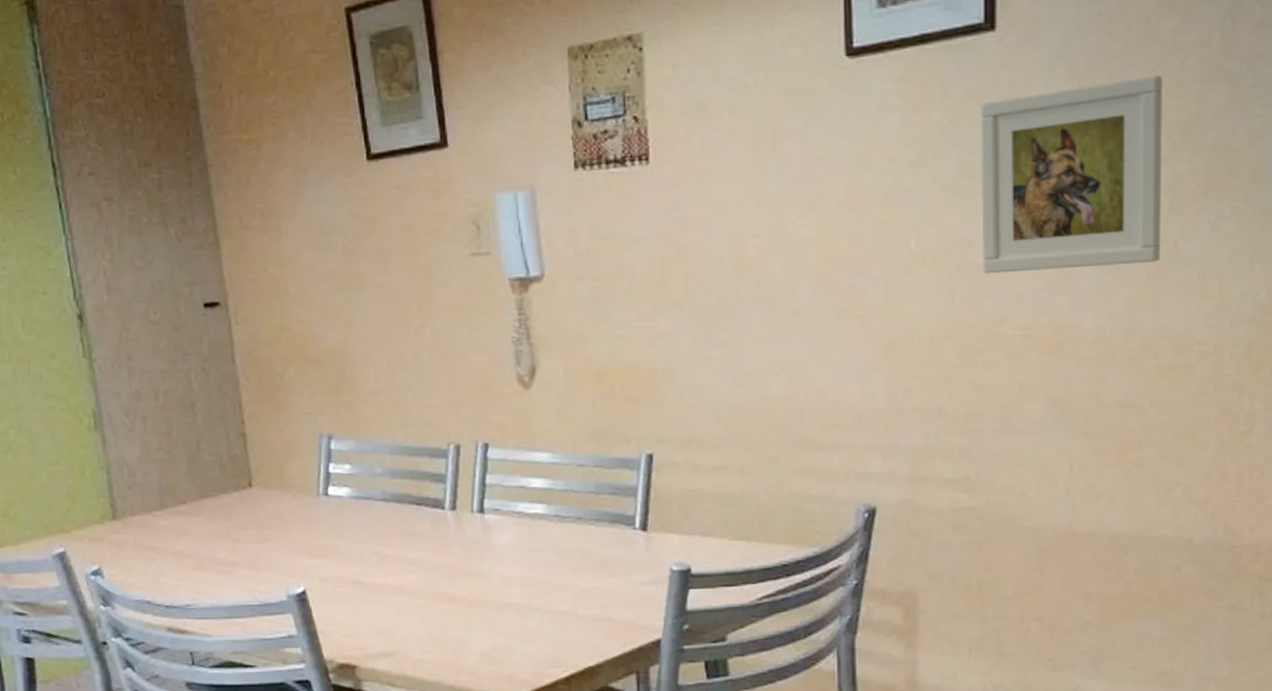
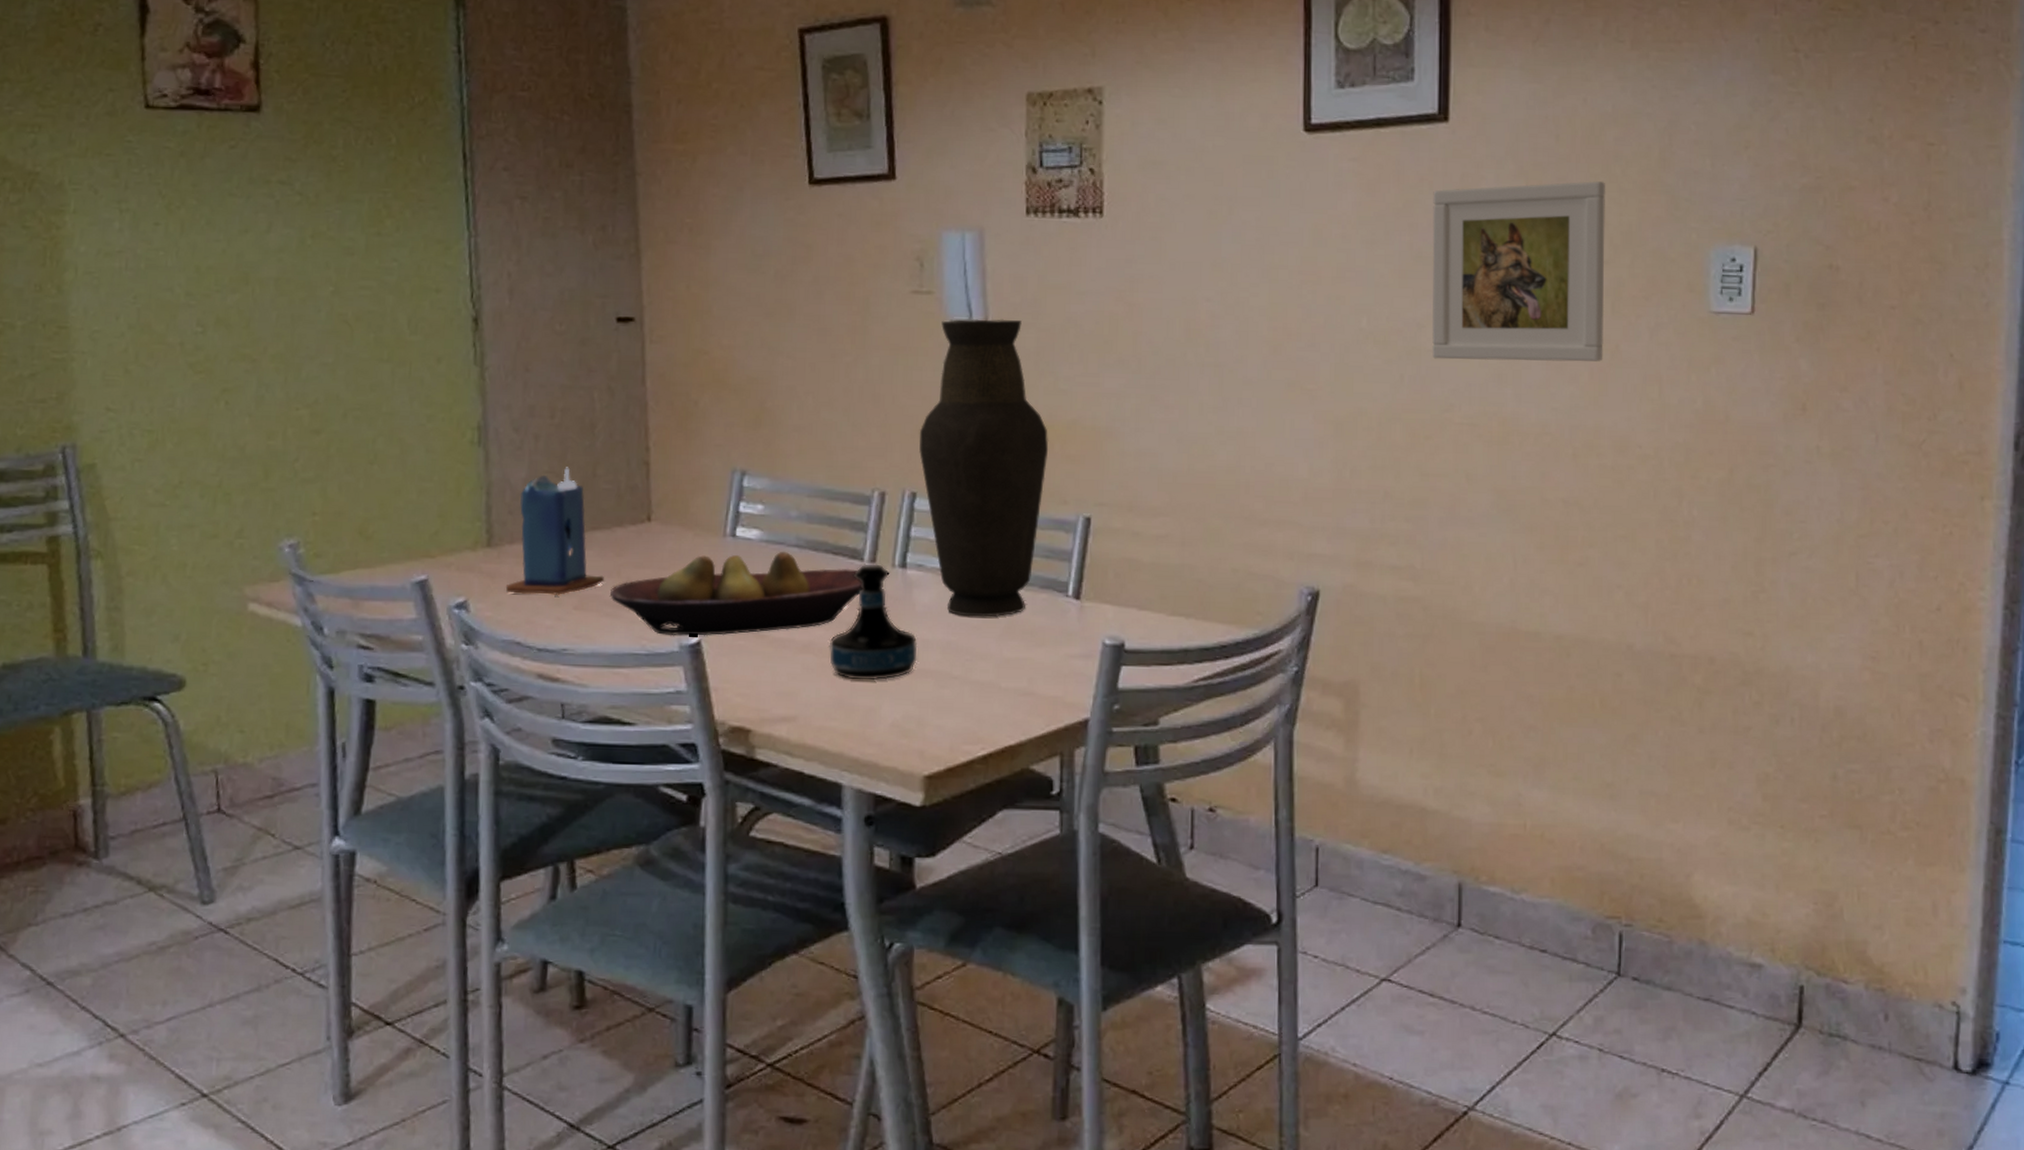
candle: none [132,443,217,559] -> present [505,467,605,596]
fruit bowl: none [223,505,447,588] -> present [610,551,863,636]
tequila bottle: none [419,511,500,616] -> present [829,563,918,680]
vase: none [487,272,610,553] -> present [919,319,1049,617]

